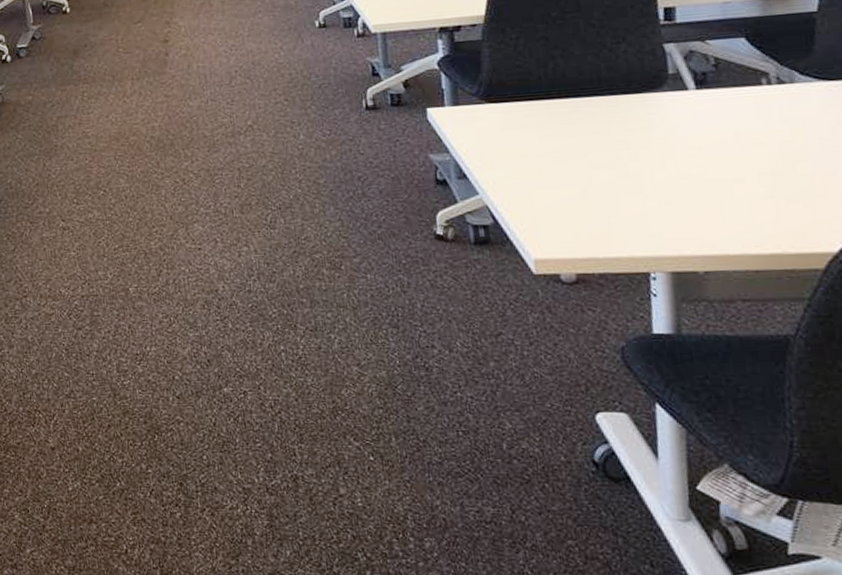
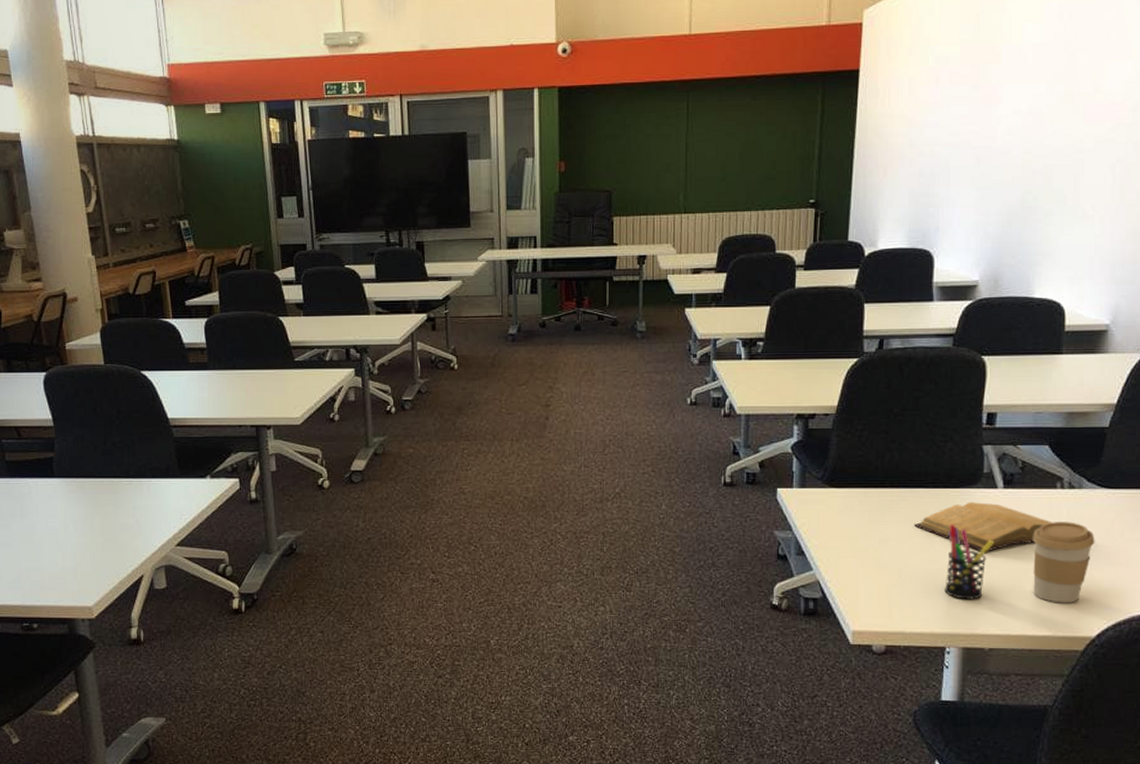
book: none [592,107,763,162] -> present [914,502,1052,551]
pen holder: none [635,133,694,218] -> present [945,524,995,600]
coffee cup: none [739,121,821,216] -> present [1032,522,1095,603]

